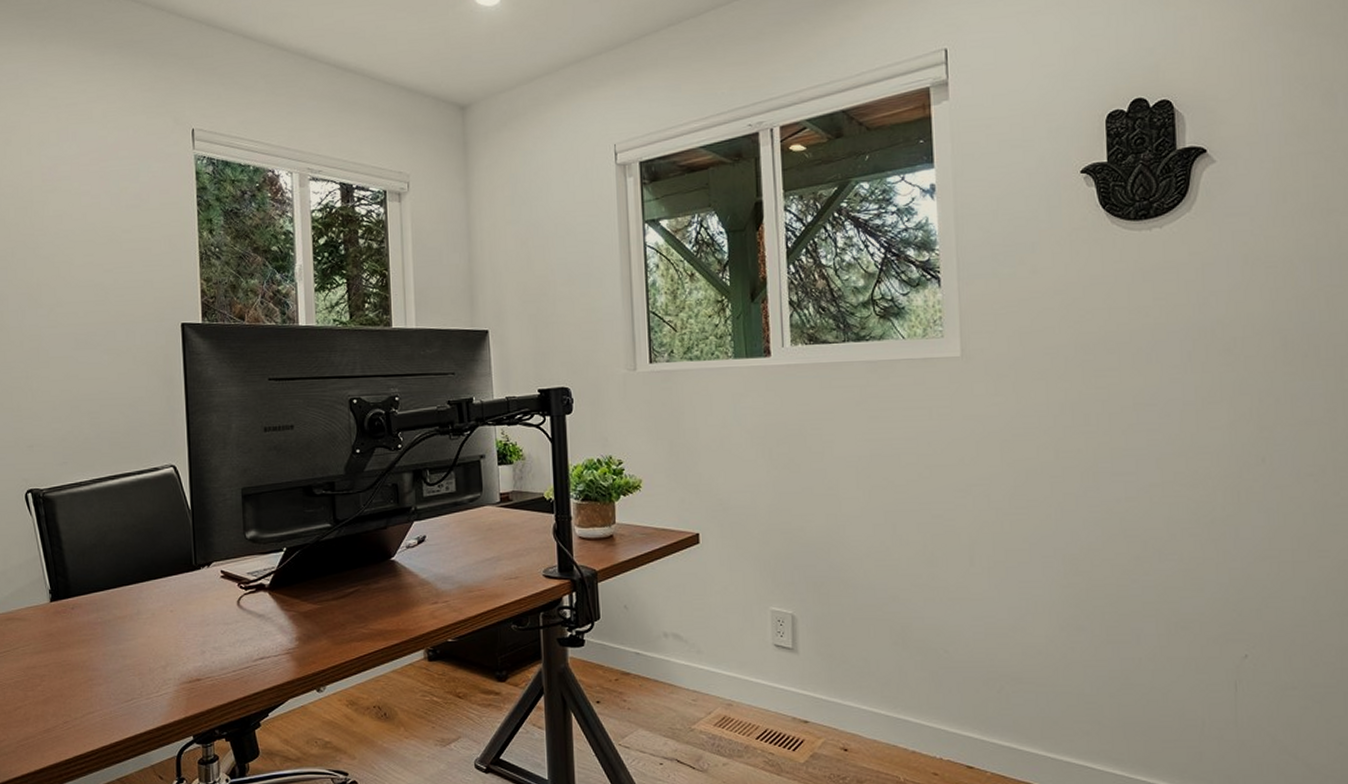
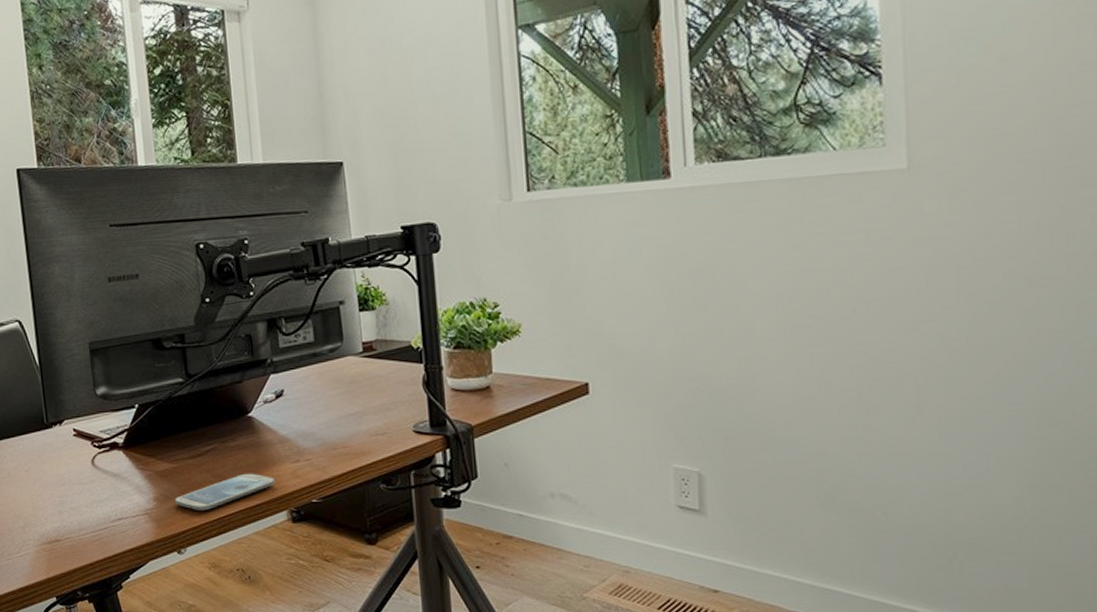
smartphone: none [316,614,414,649] -> present [174,473,275,510]

